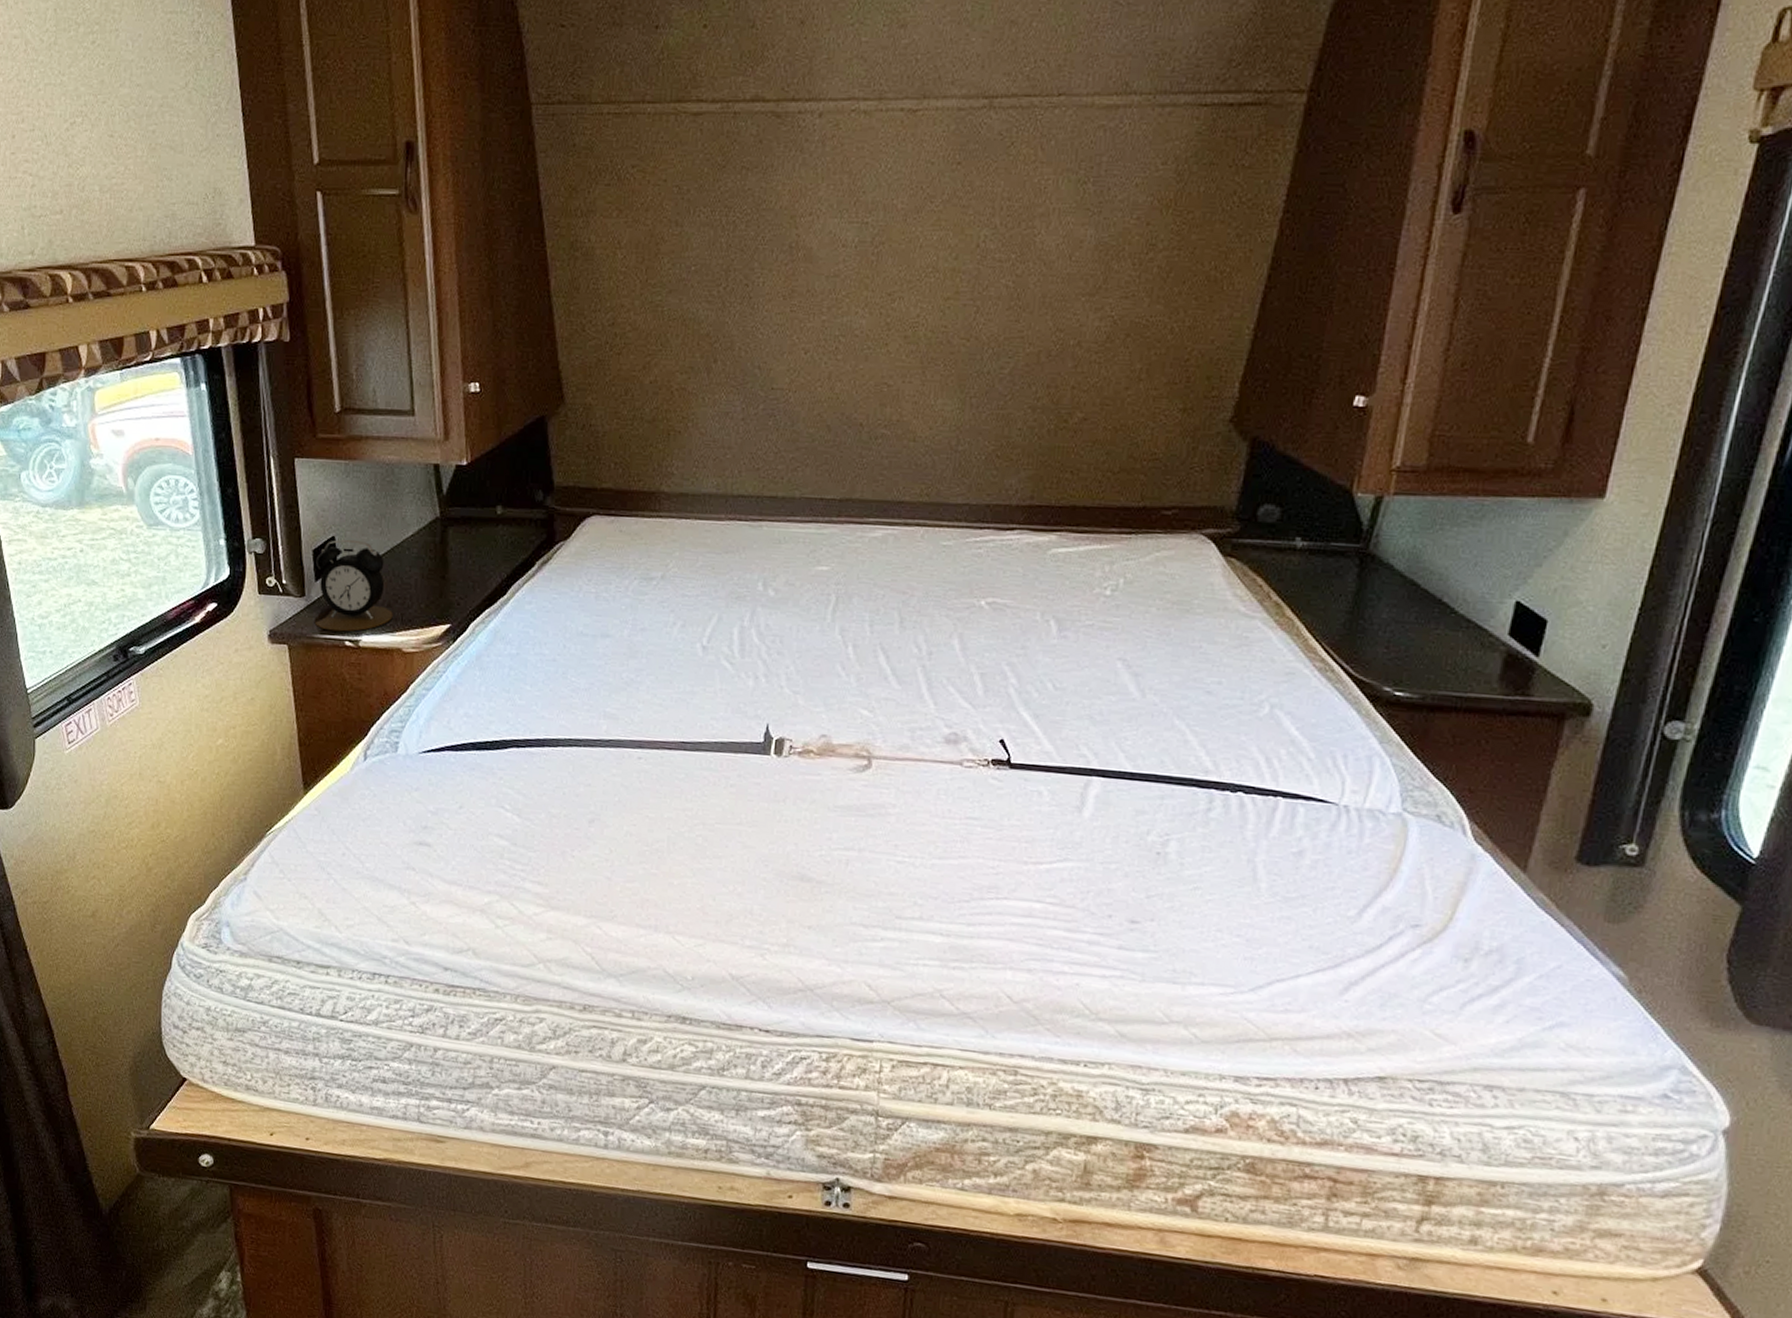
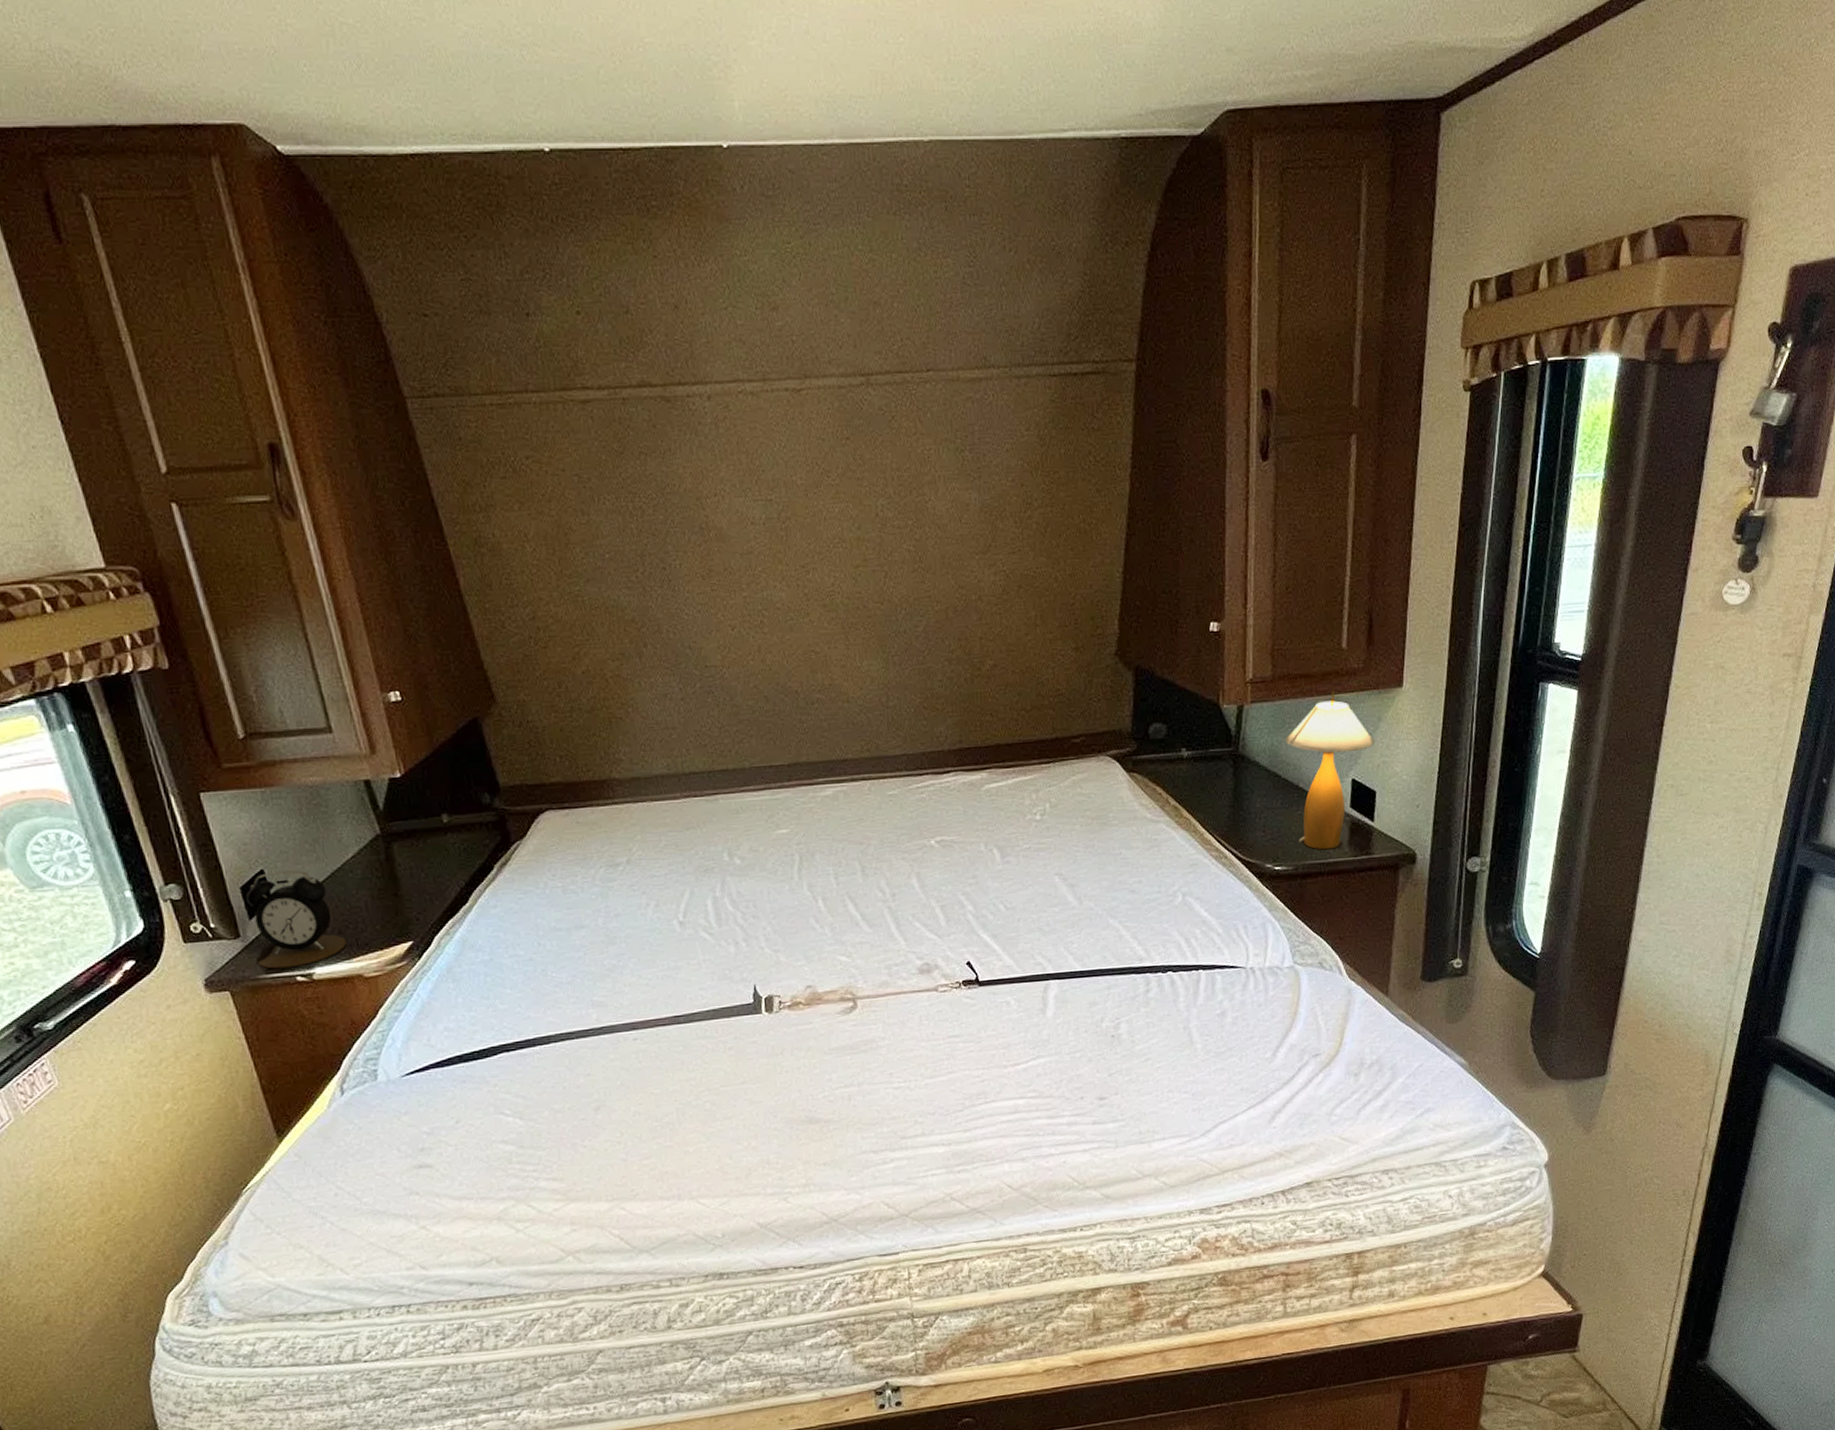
table lamp: none [1431,492,1556,682] -> present [1284,690,1376,850]

